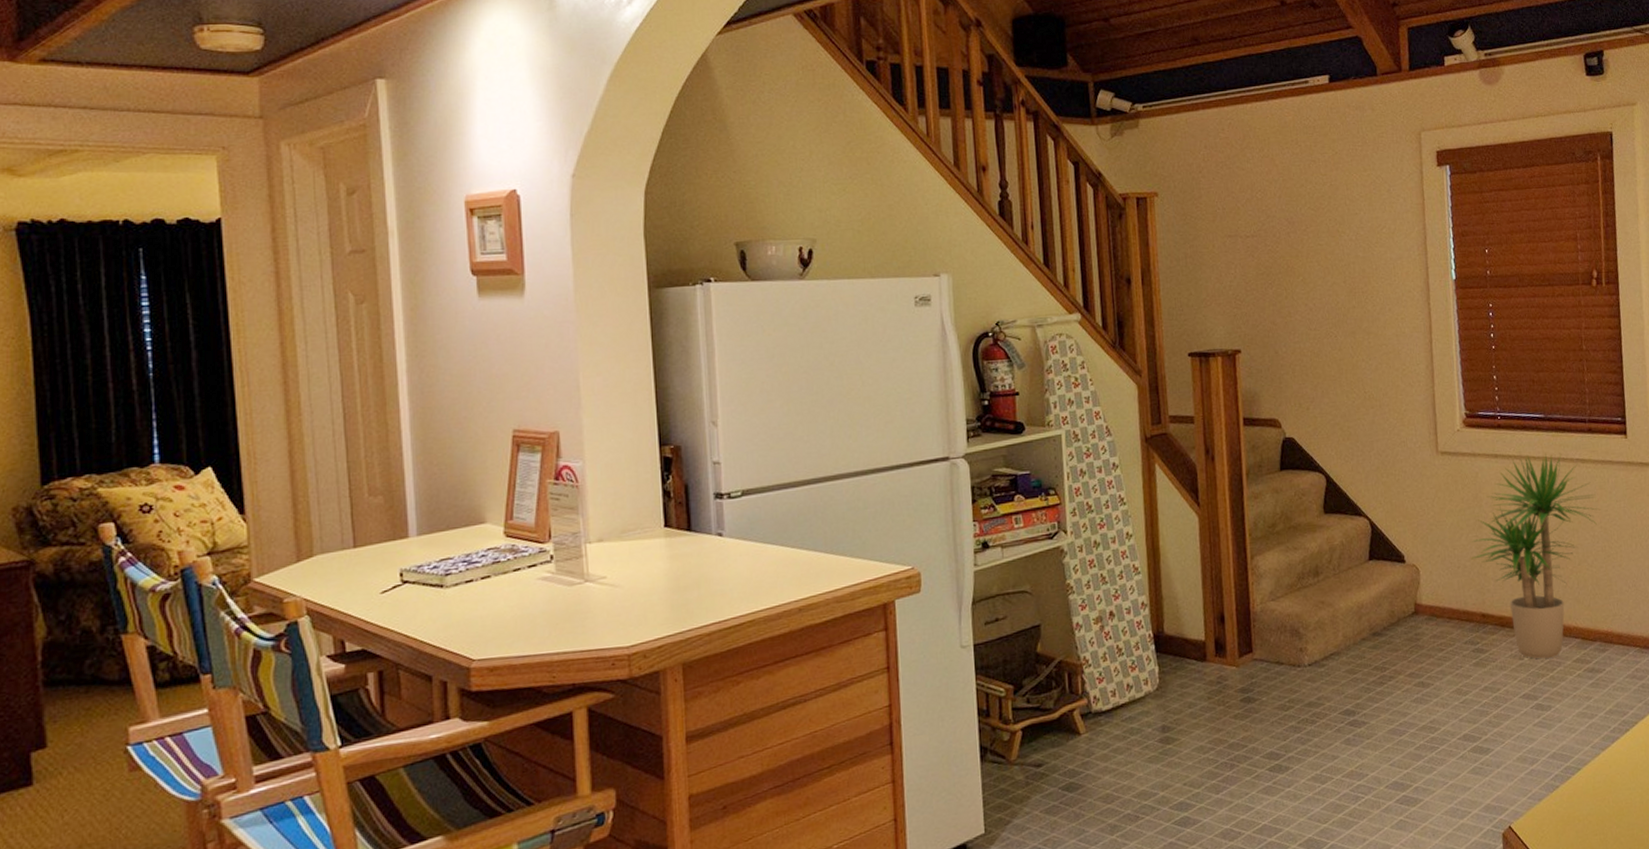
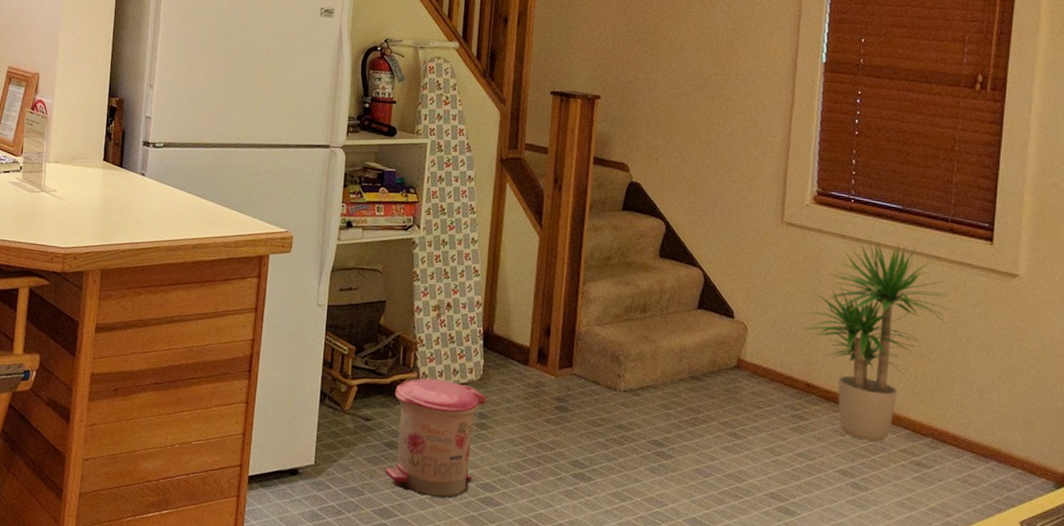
trash can: none [1065,698,1168,835] -> present [385,378,487,498]

